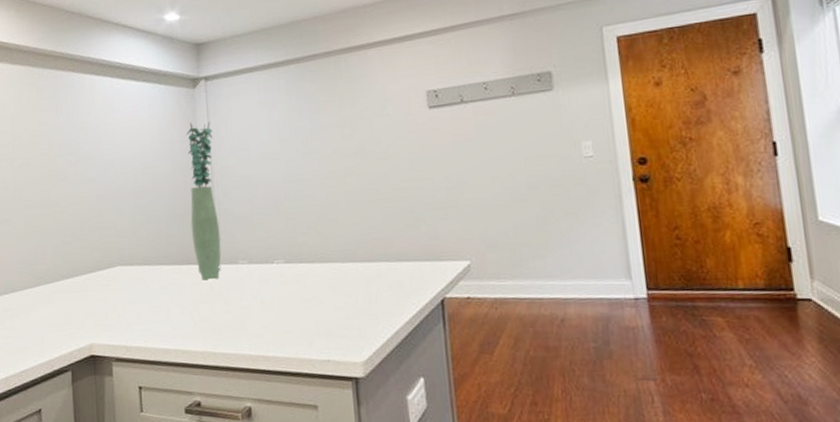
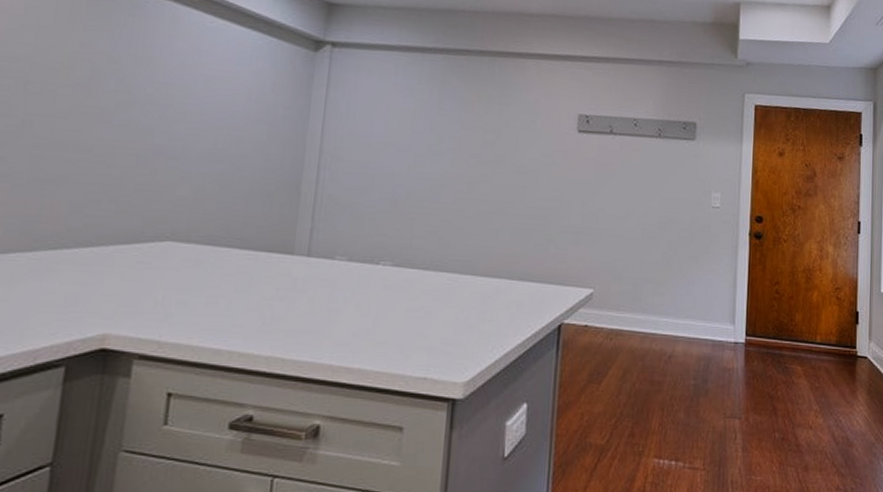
vase: present [186,121,222,281] -> none [279,89,331,274]

